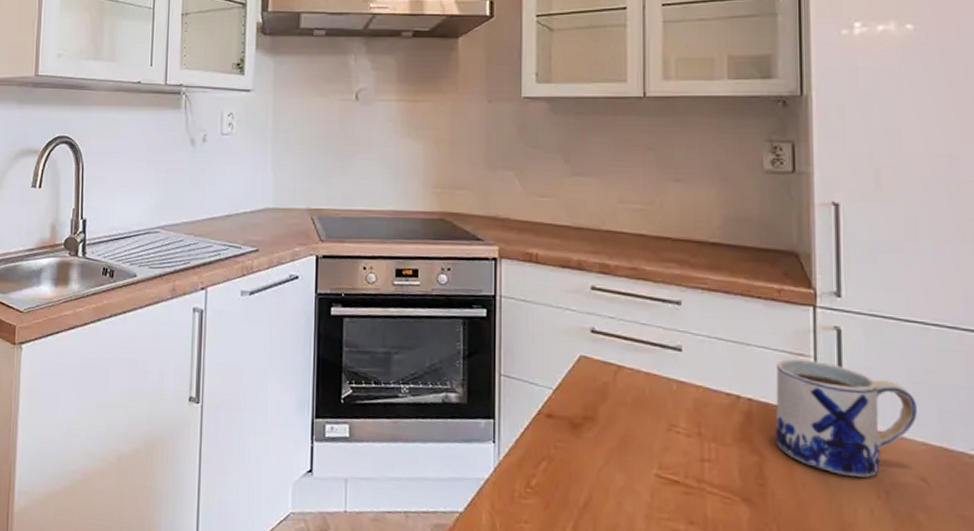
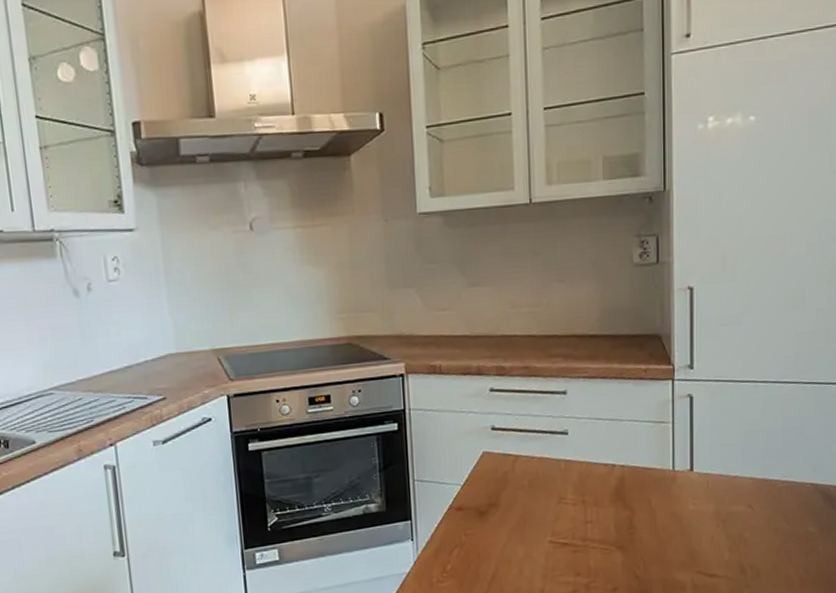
mug: present [775,359,918,477] -> none [642,425,748,514]

